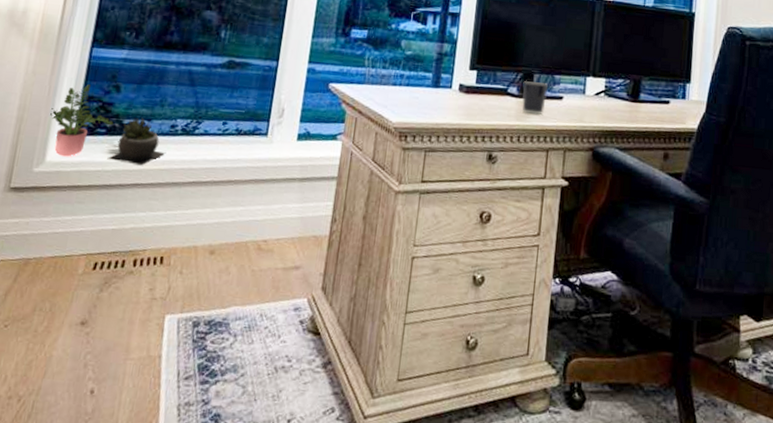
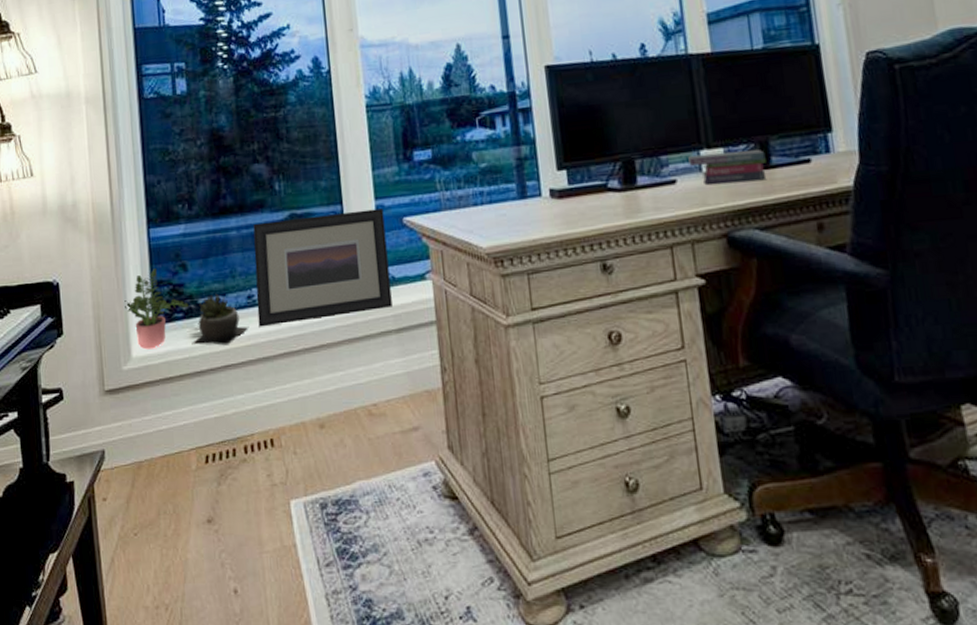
picture frame: none [175,62,314,159] -> present [253,208,392,327]
mug: present [521,80,548,115] -> none [624,168,657,209]
books: none [576,79,637,111] -> present [688,150,767,184]

